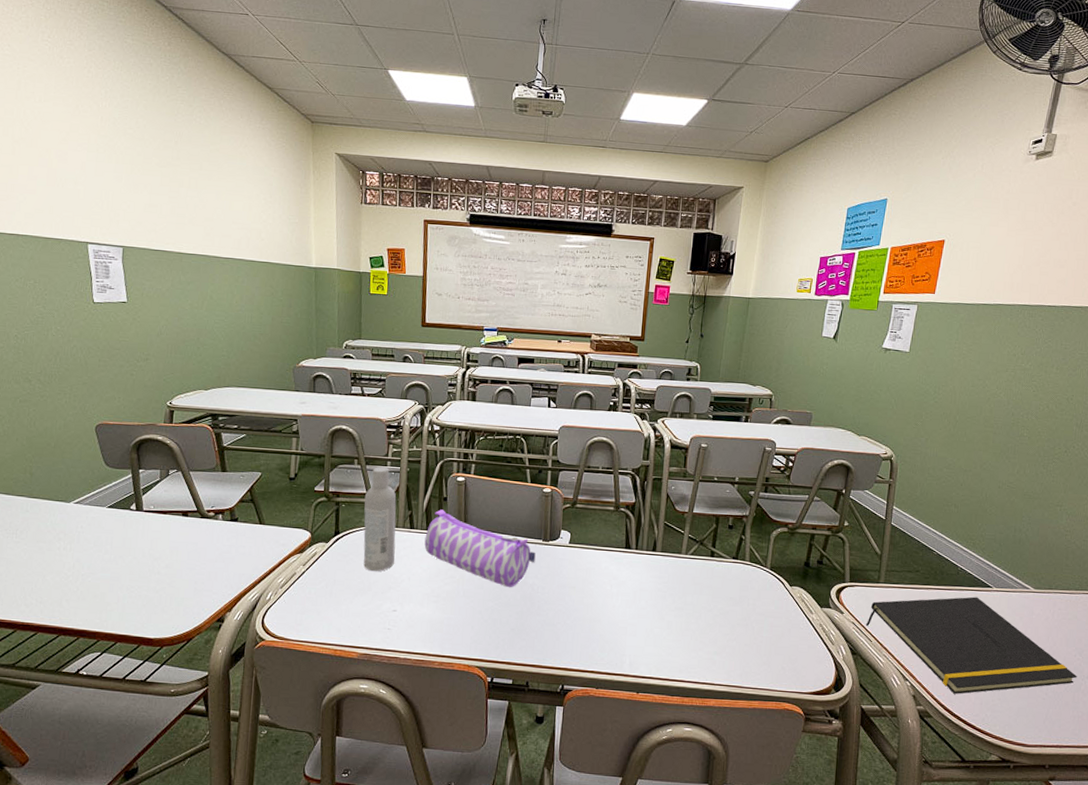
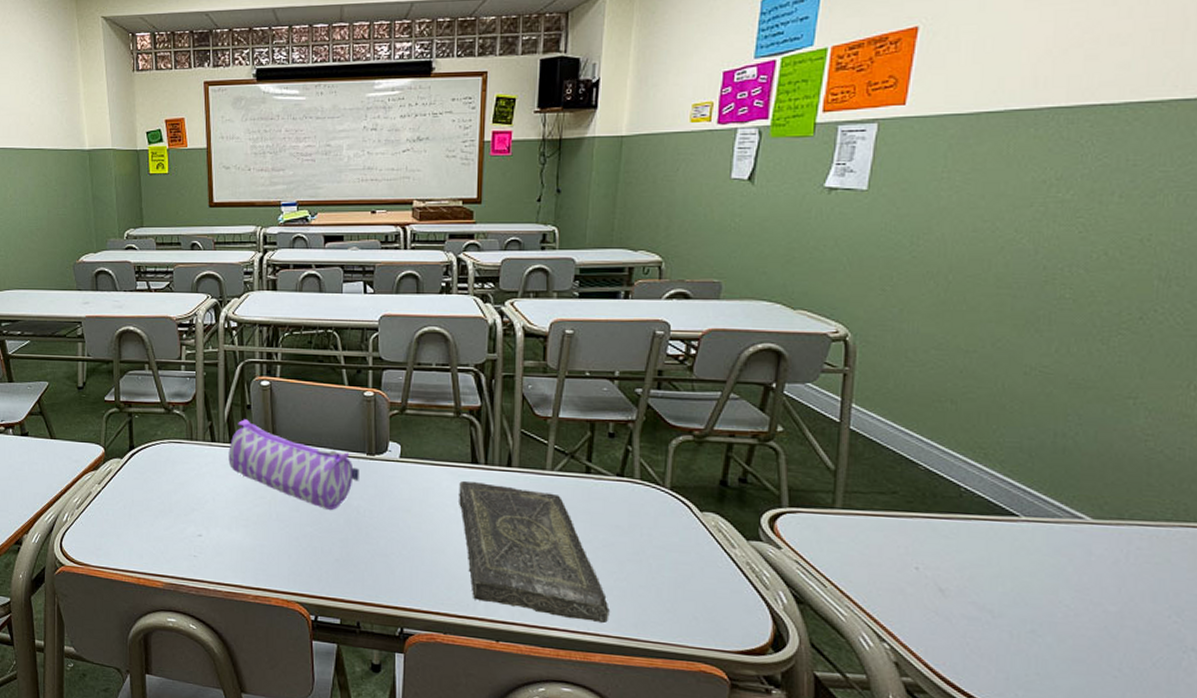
bottle: present [363,466,397,572] -> none [158,371,197,491]
book: none [613,563,723,675] -> present [458,481,610,624]
notepad: present [865,596,1078,694] -> none [816,528,1175,664]

